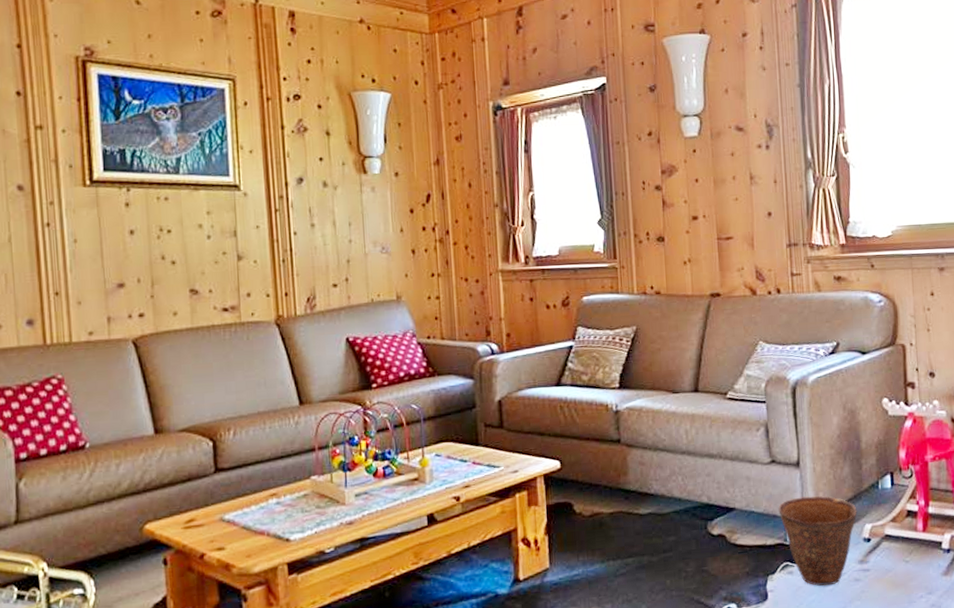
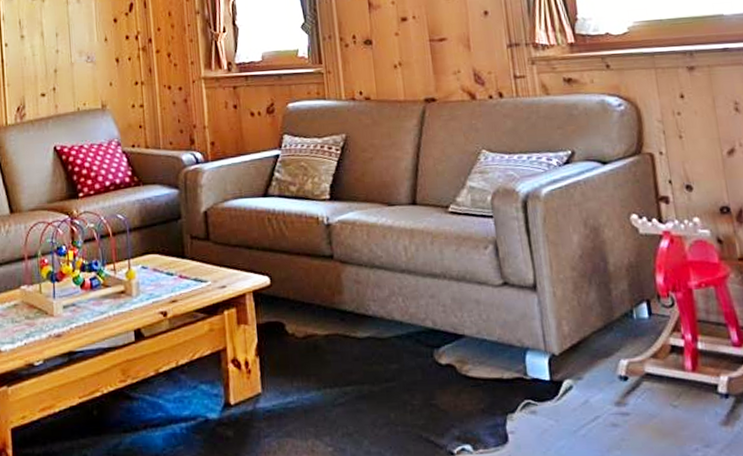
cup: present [778,495,857,587] -> none [515,324,610,431]

